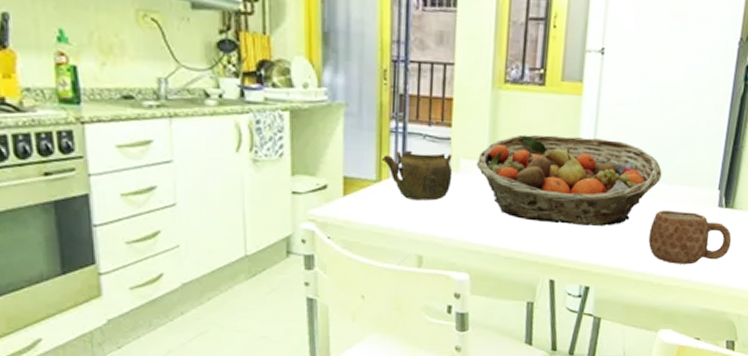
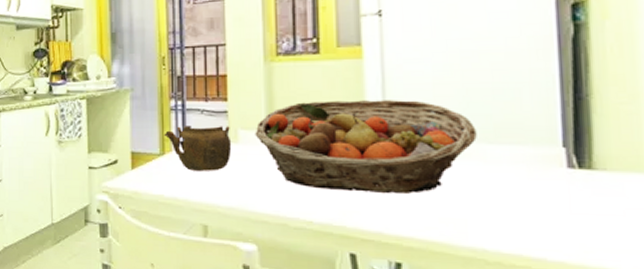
mug: present [648,209,732,265] -> none [472,173,600,240]

